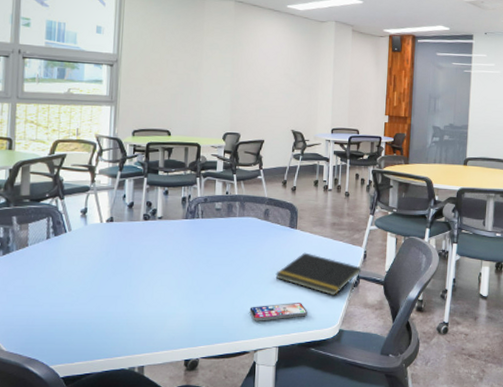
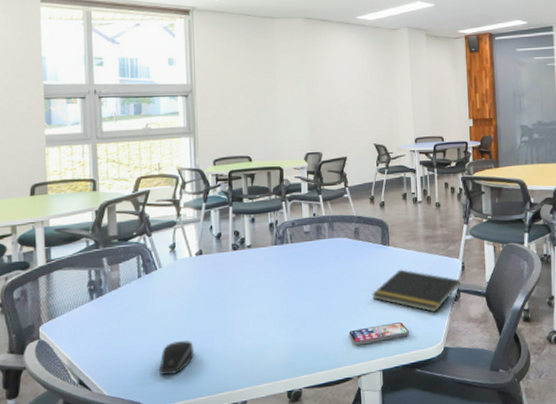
computer mouse: none [59,303,96,336] -> present [158,340,194,376]

